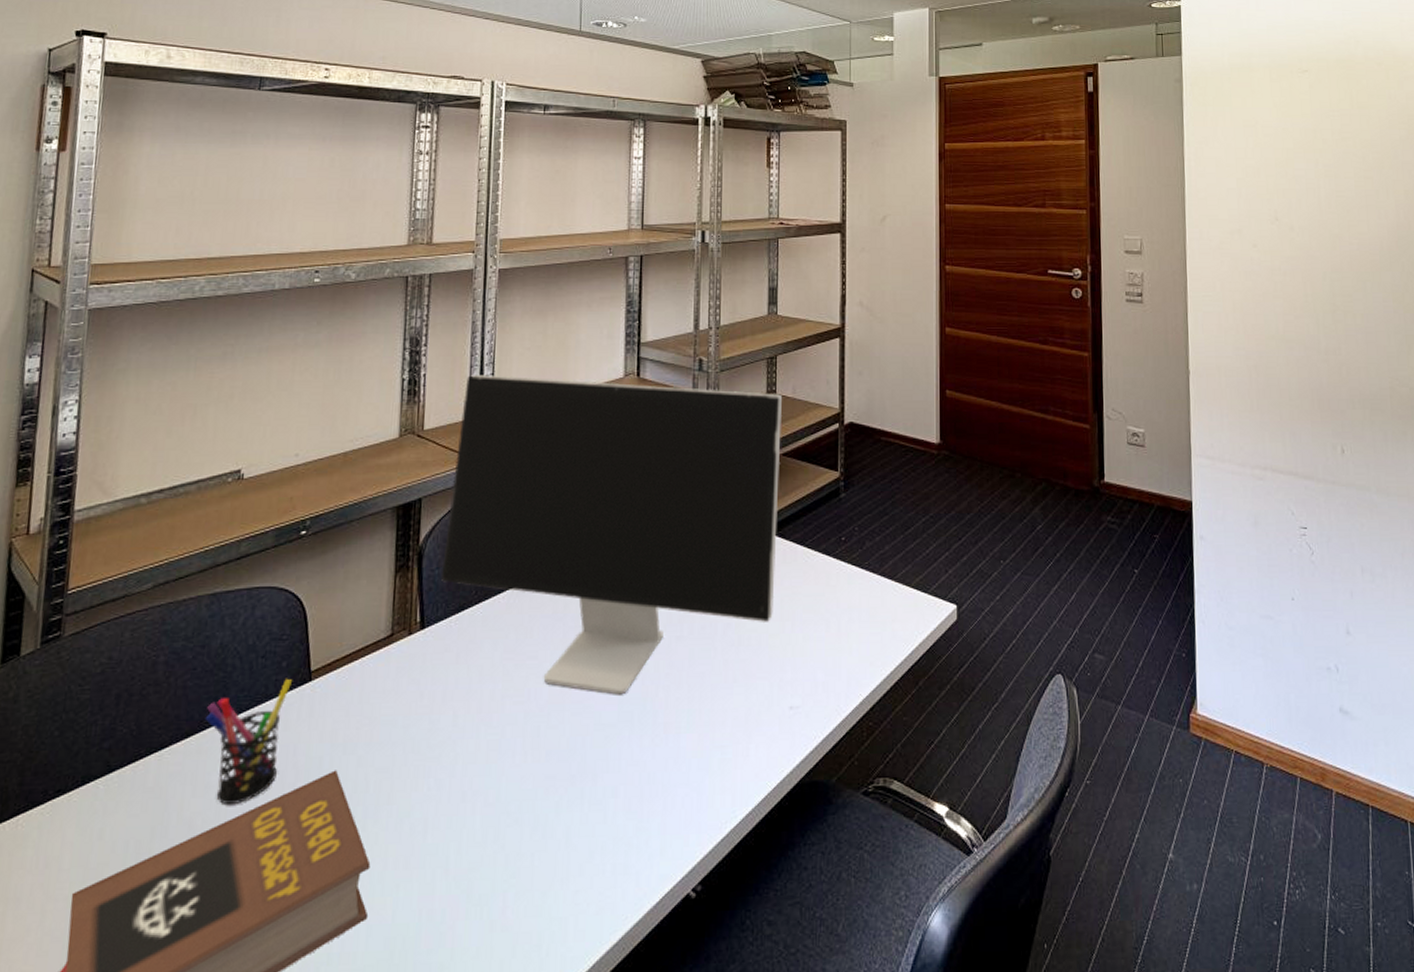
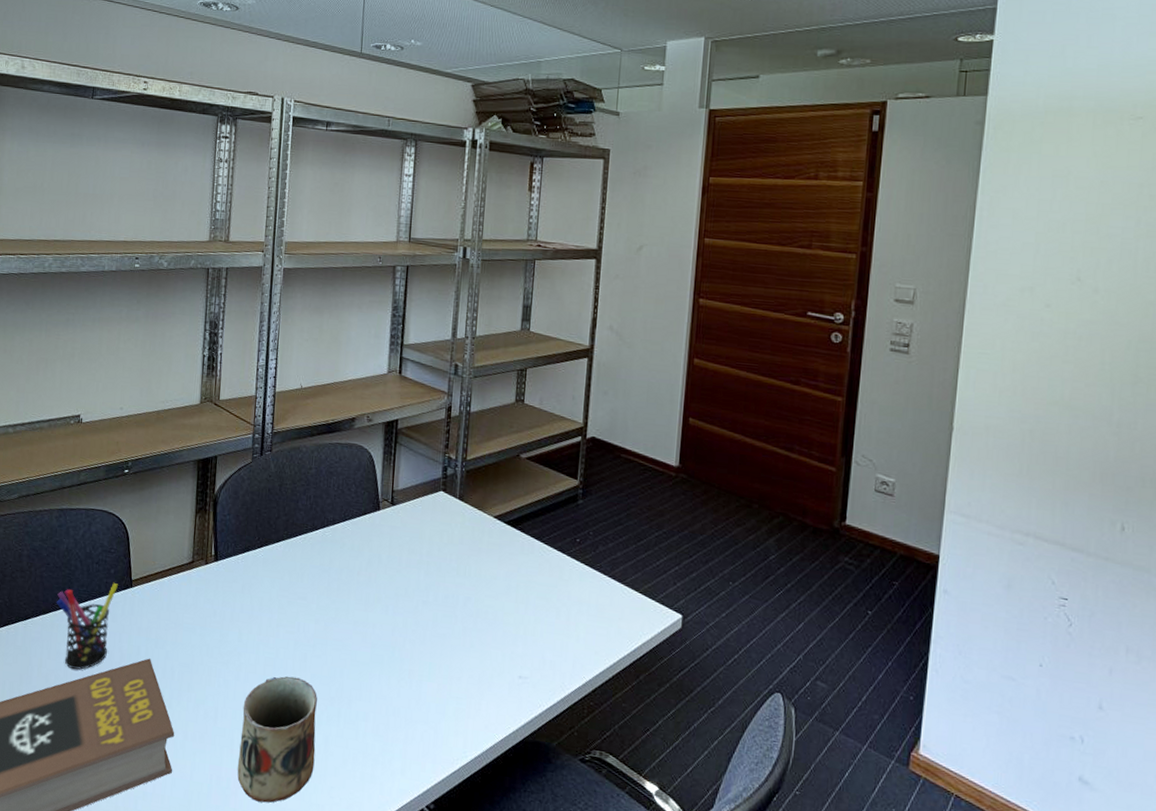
computer monitor: present [441,374,783,695] -> none [232,358,529,641]
mug: none [454,758,555,932] -> present [237,676,317,803]

